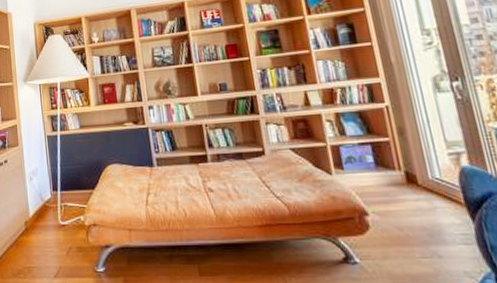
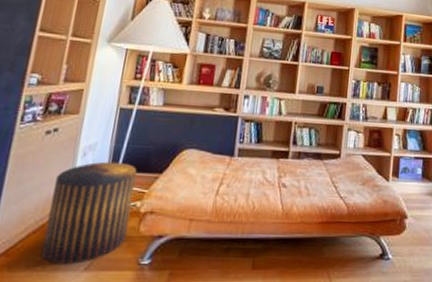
stool: none [16,182,80,272] -> present [41,161,137,264]

